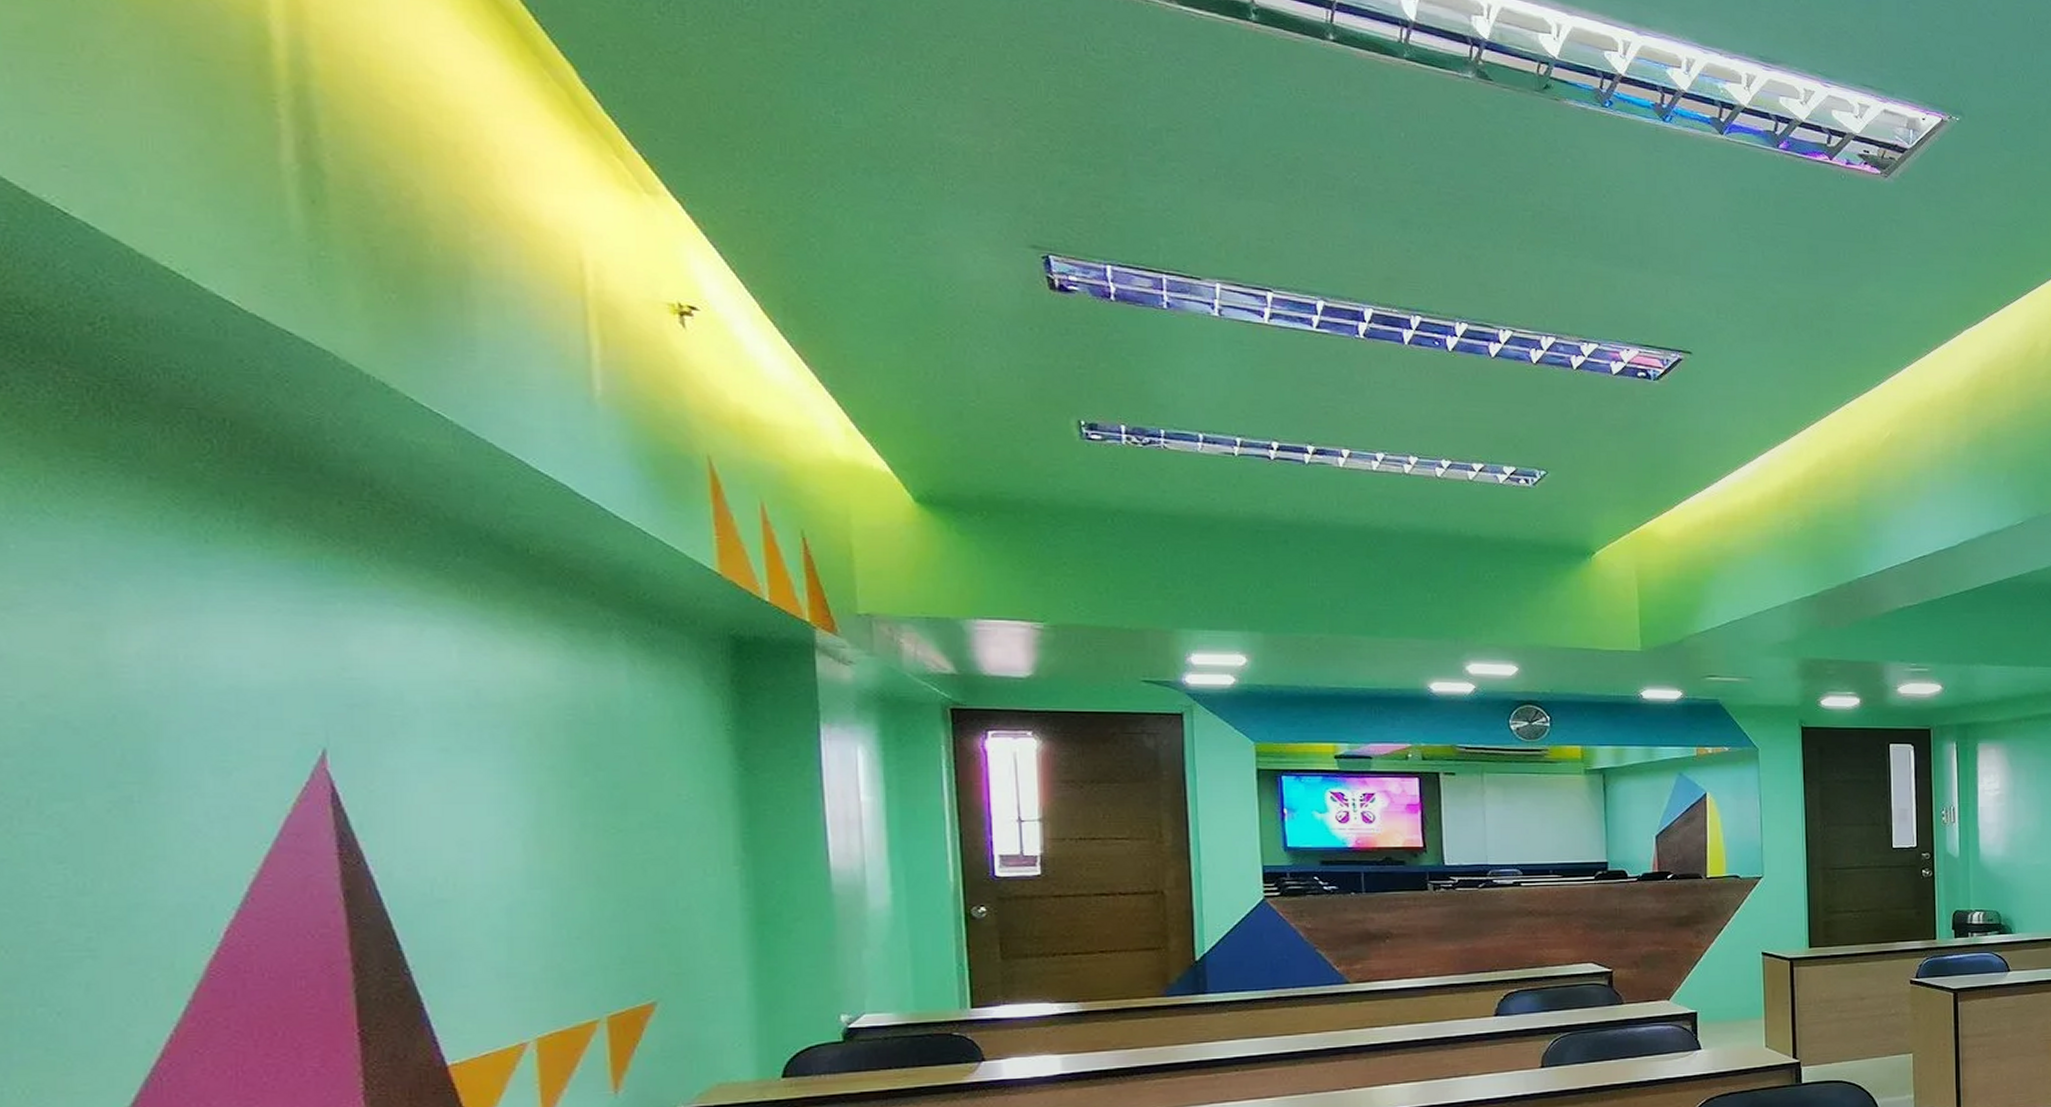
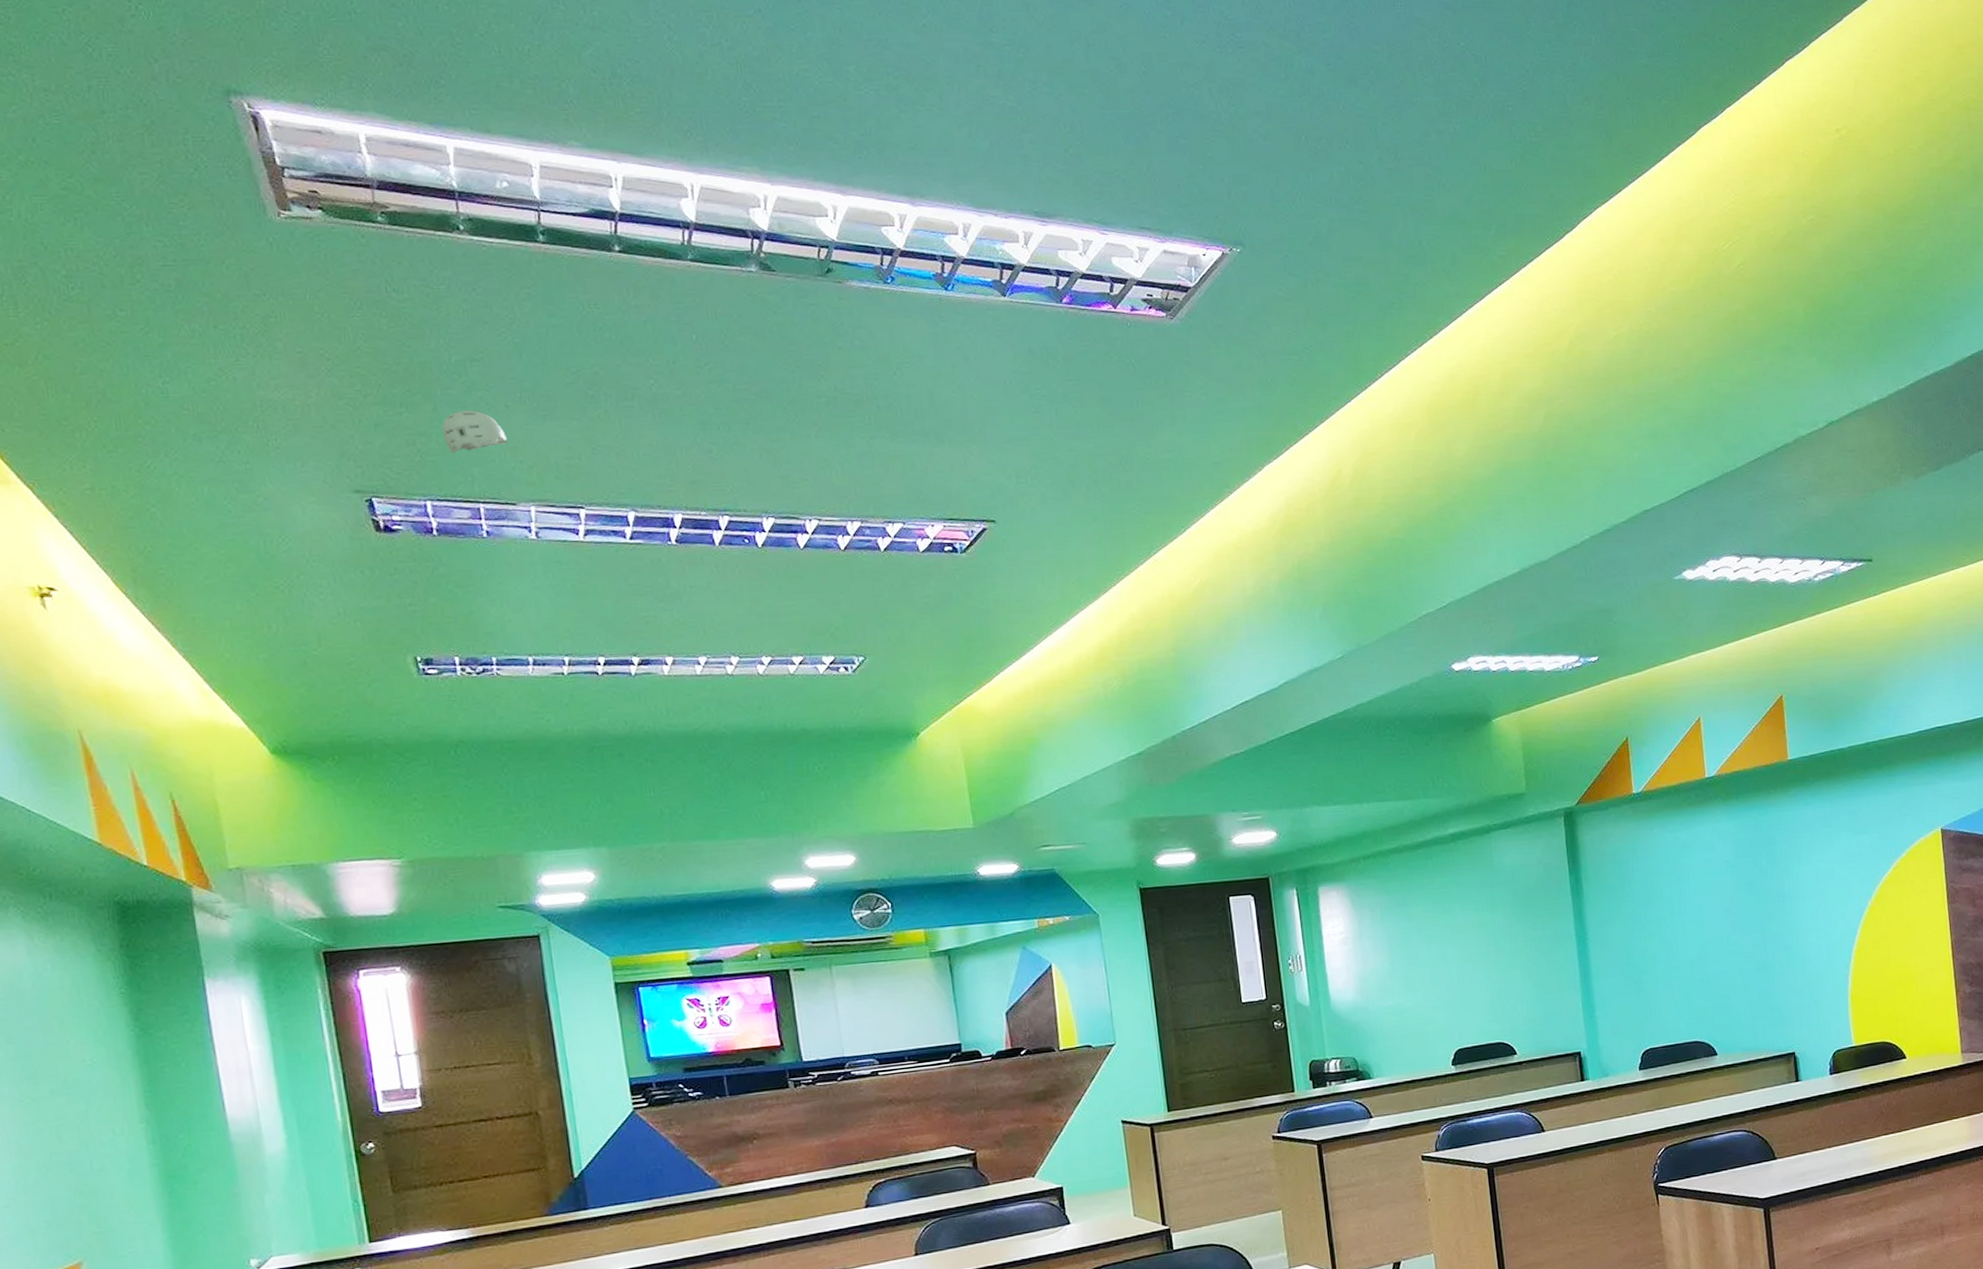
smoke detector: none [1131,178,1198,221] -> present [442,410,507,453]

